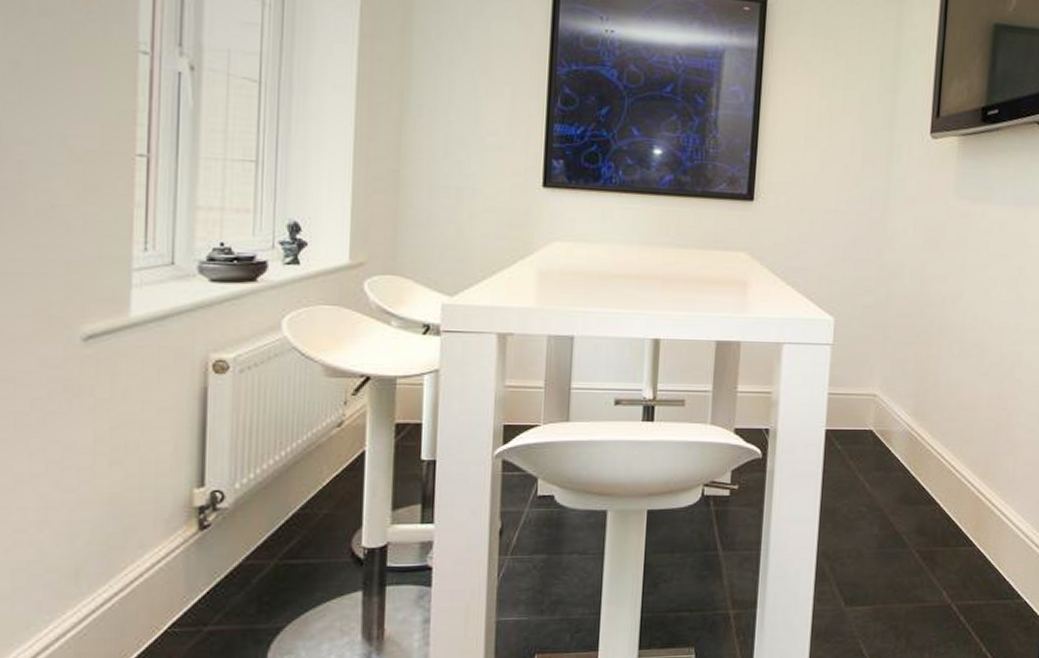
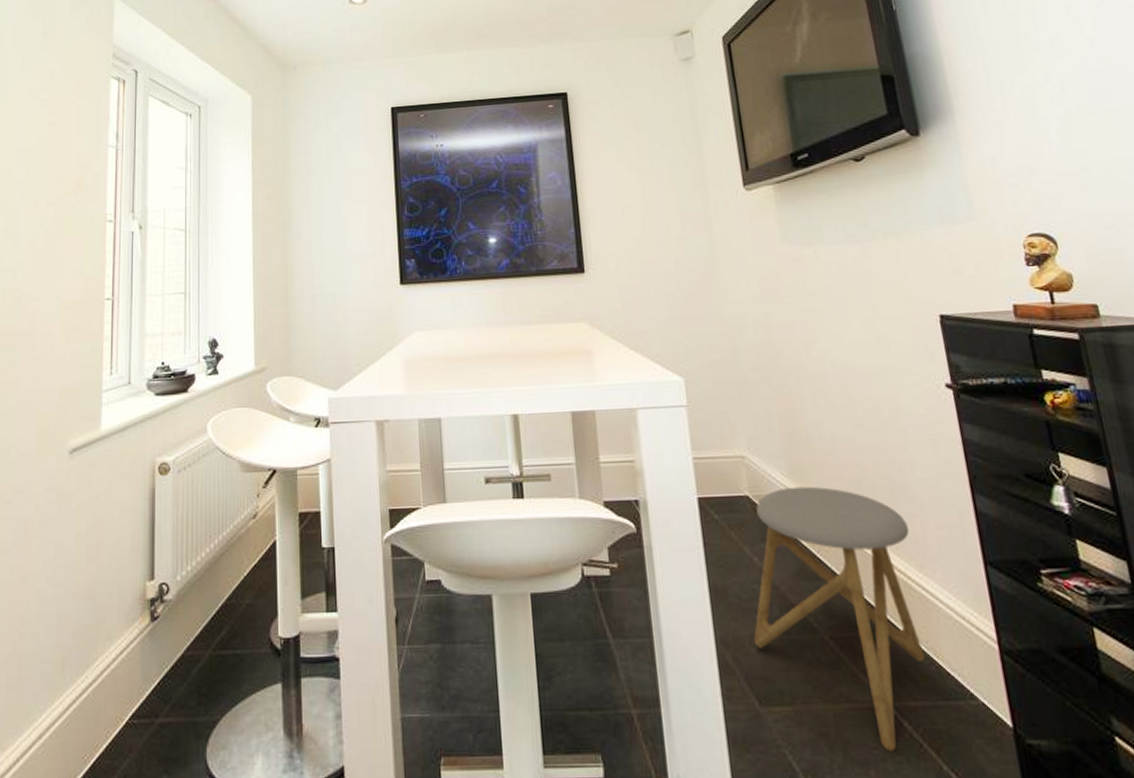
stool: none [851,424,1003,639] -> present [753,486,925,752]

